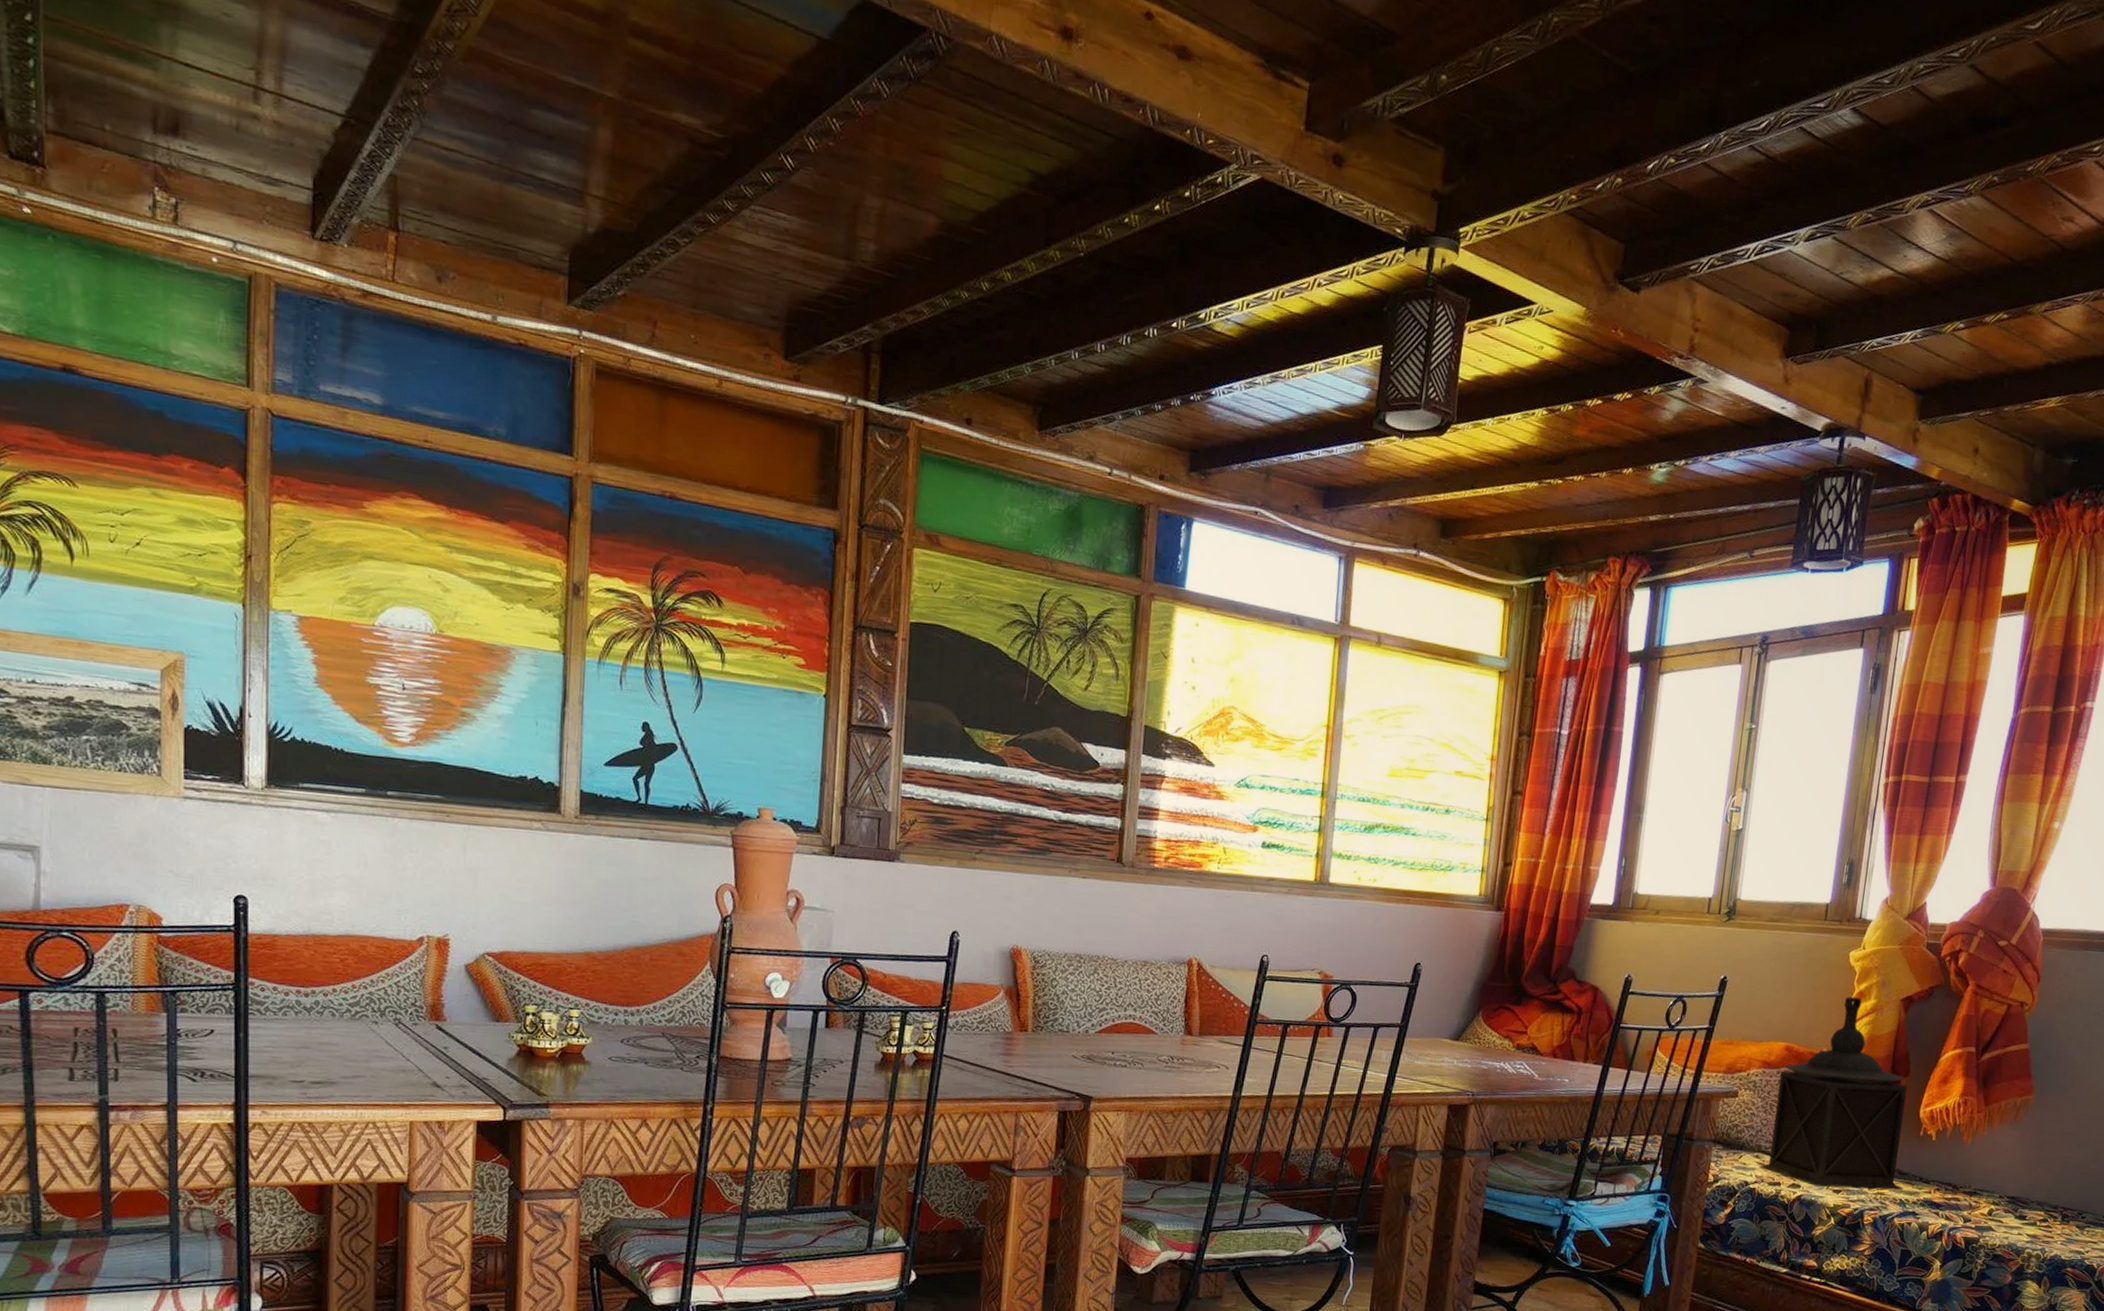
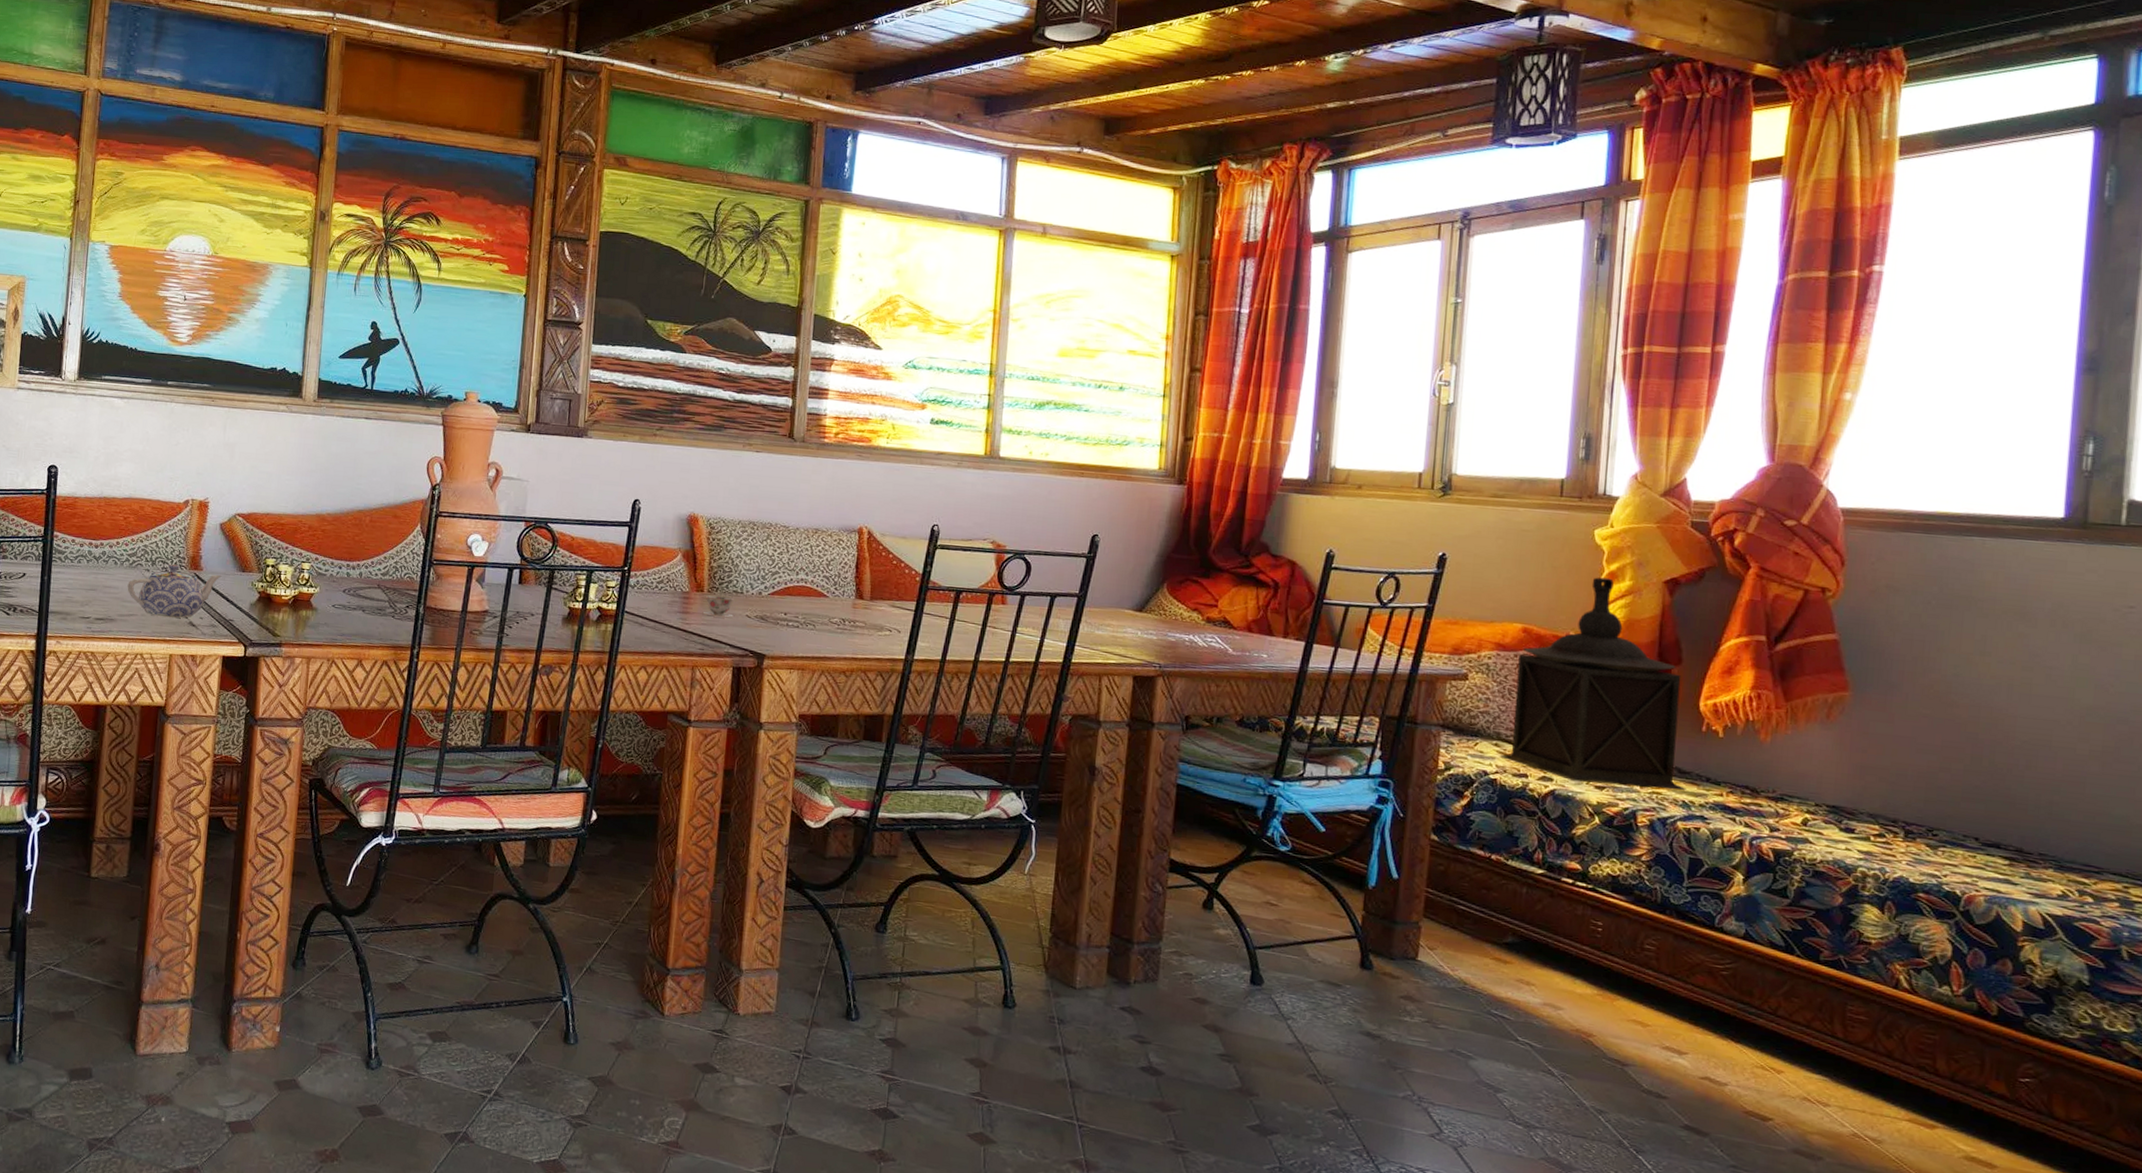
teapot: none [350,1014,469,1079] -> present [127,564,221,618]
teacup: none [1026,1035,1059,1059] -> present [702,595,734,618]

